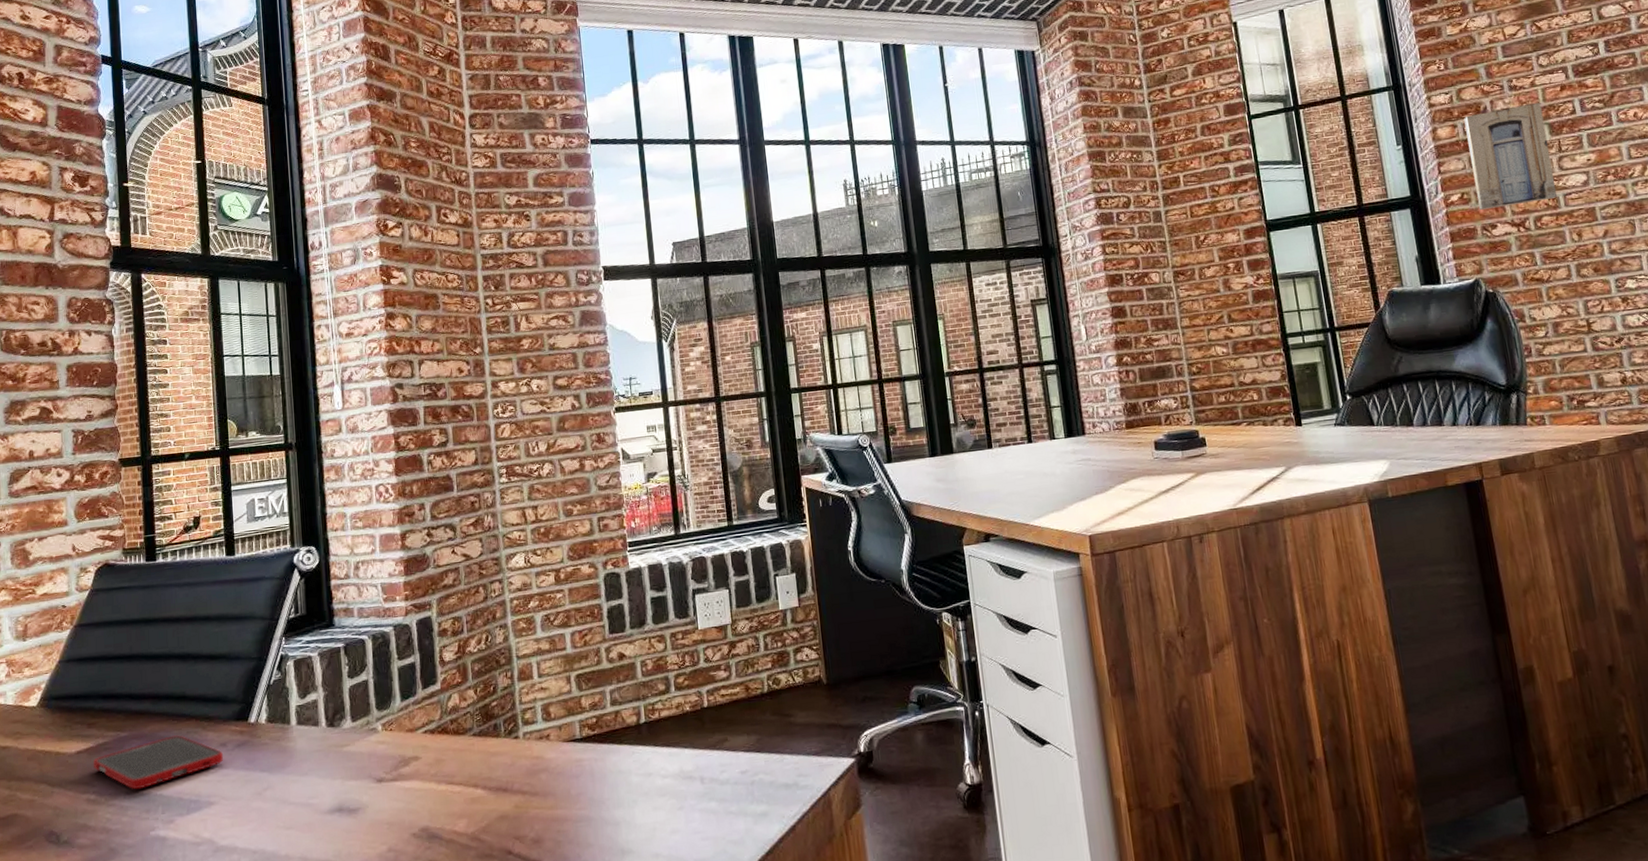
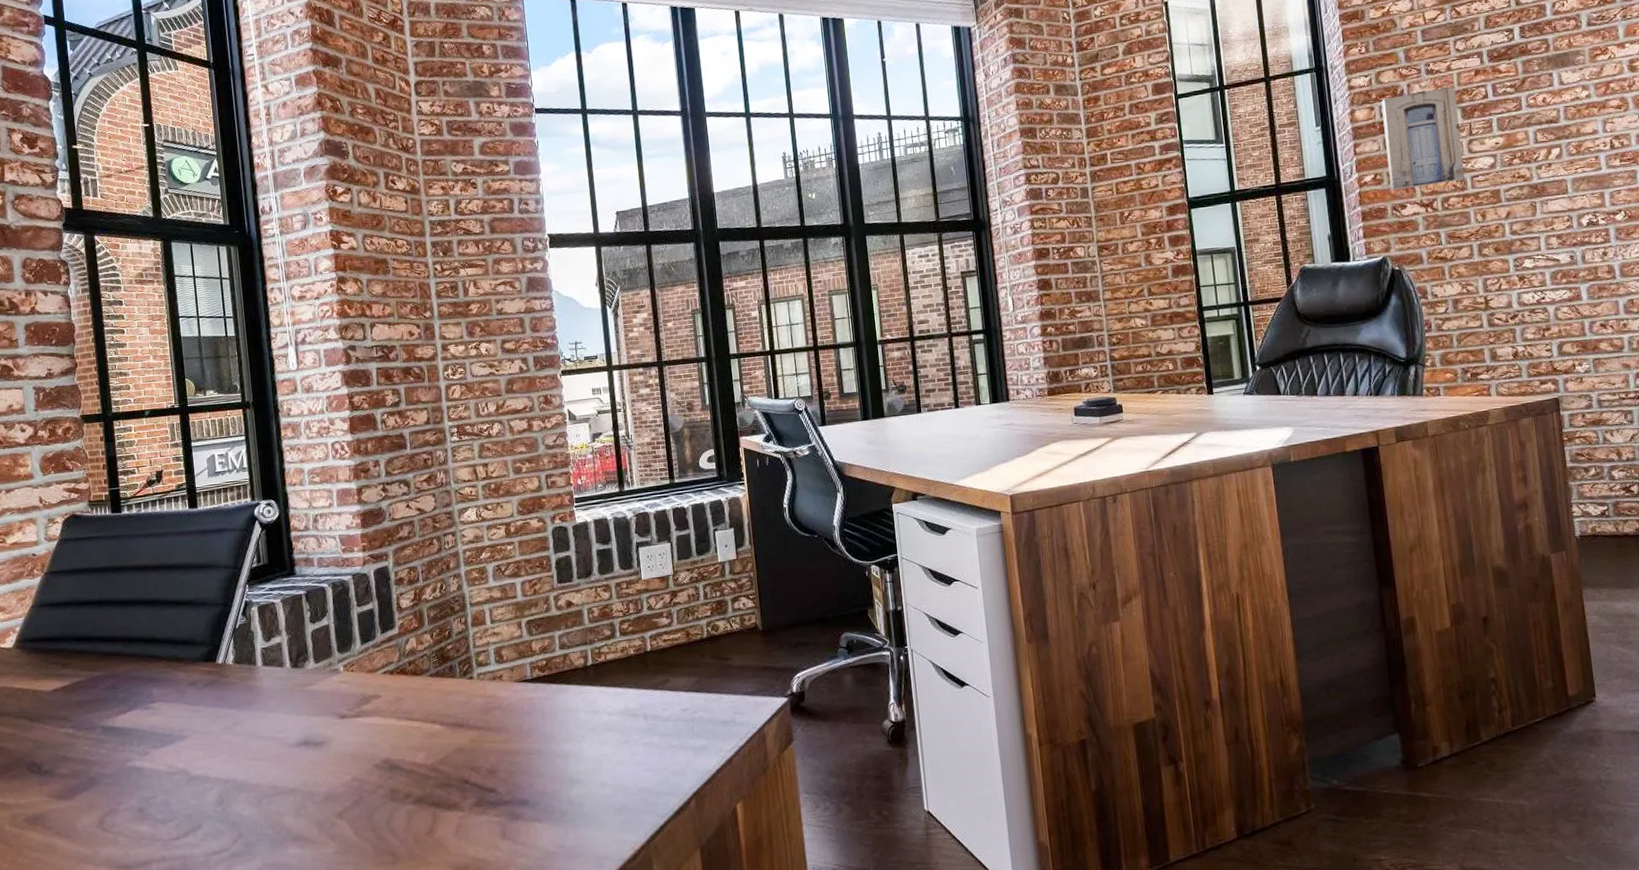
cell phone: present [94,735,224,790] -> none [70,675,194,725]

